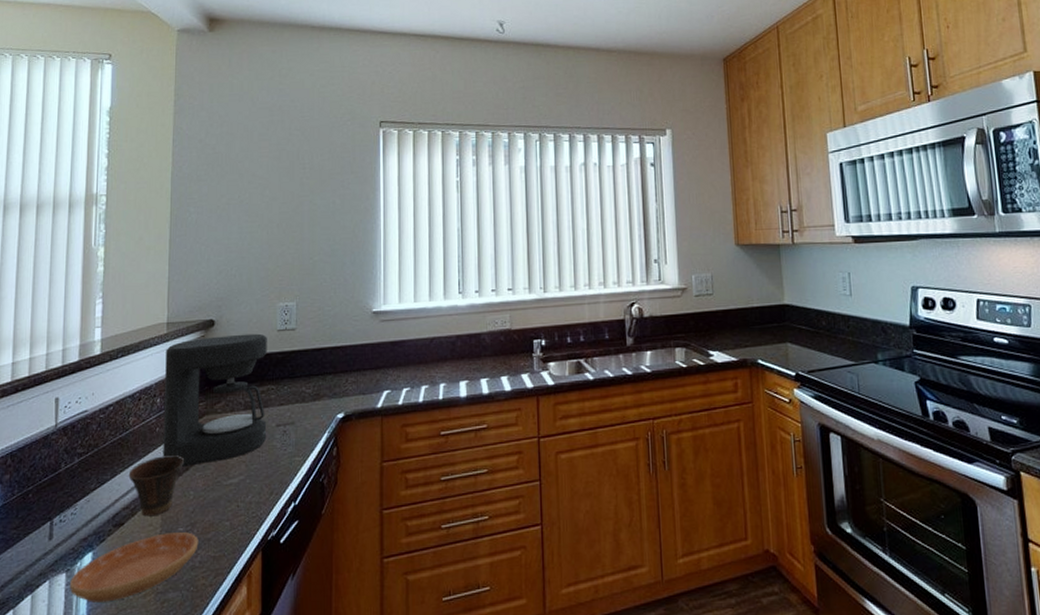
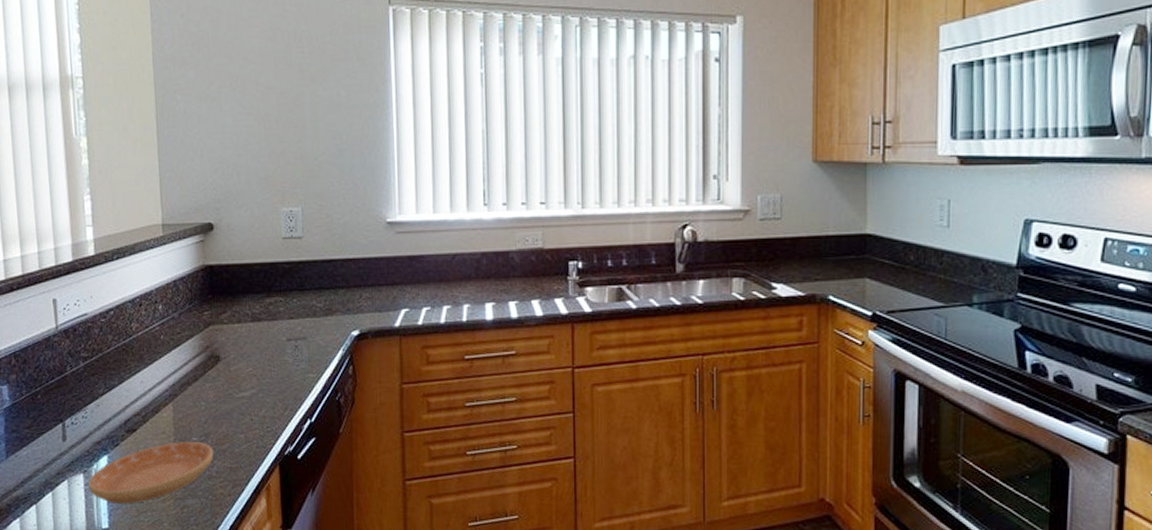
cup: present [128,455,185,517] -> none [136,365,193,425]
coffee maker: present [163,333,267,466] -> none [163,240,278,377]

